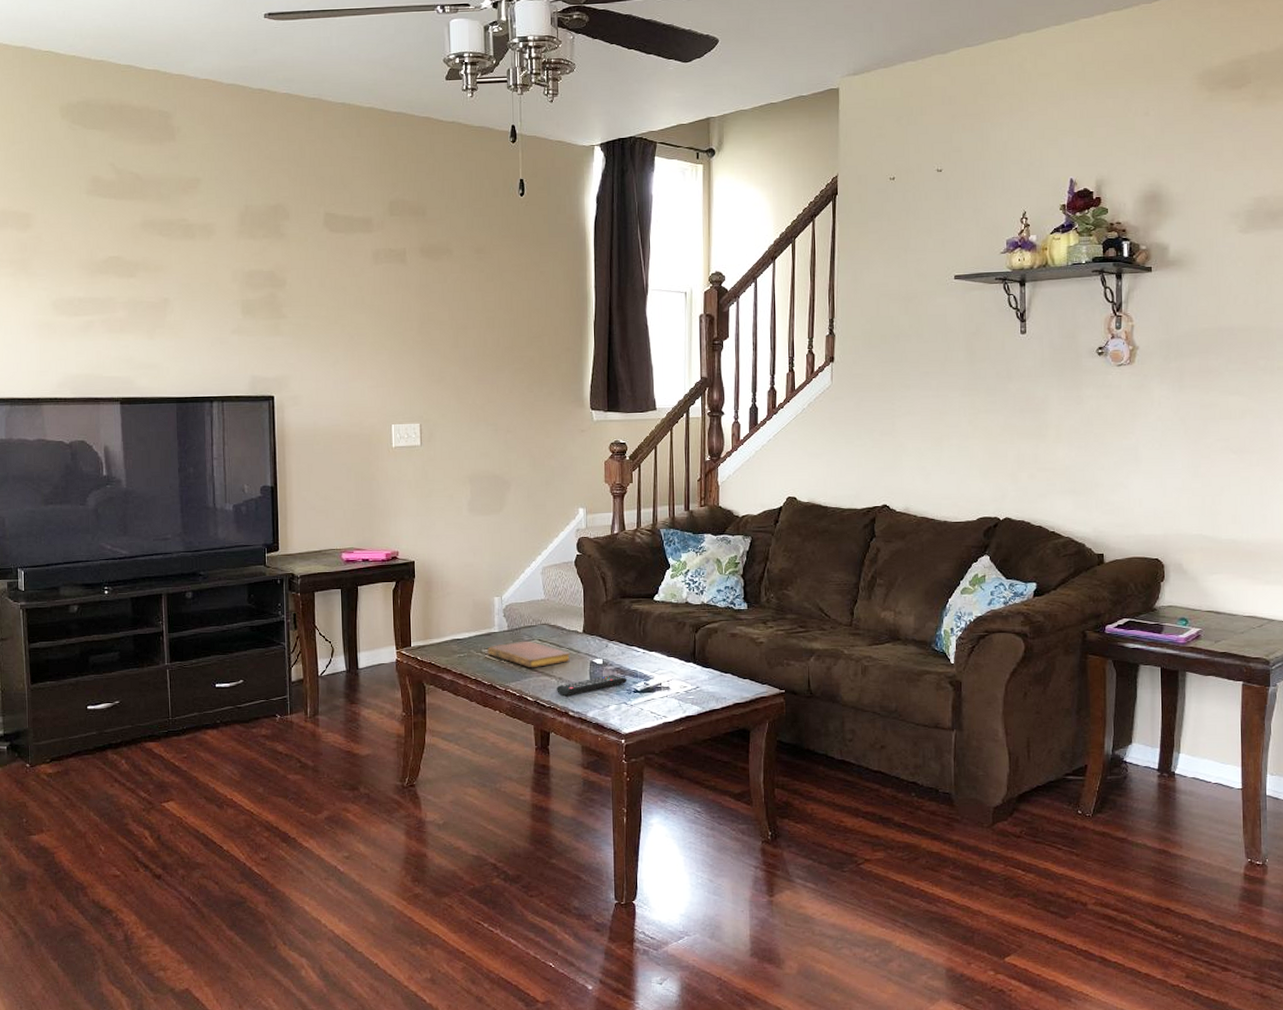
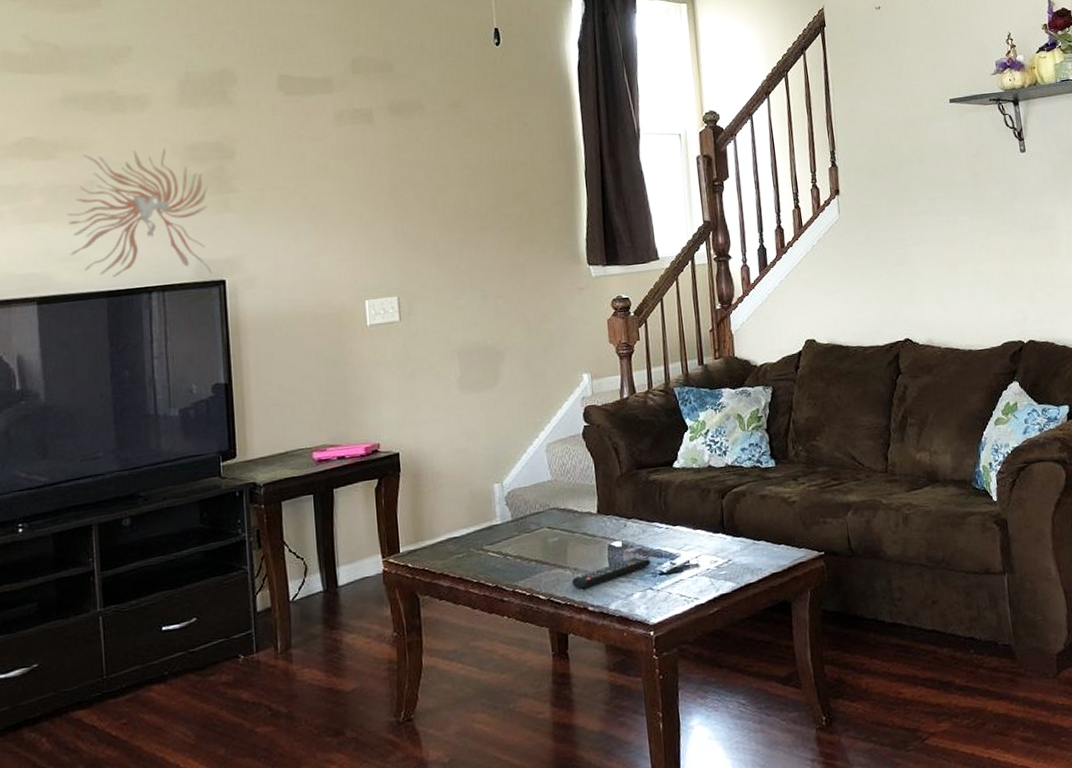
wall sculpture: none [144,273,263,389] -> present [66,148,212,277]
notebook: present [487,641,571,668] -> none [489,530,586,562]

